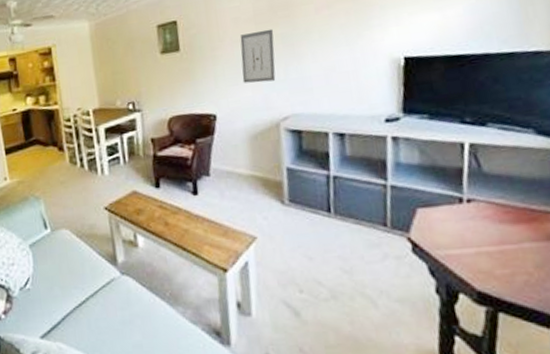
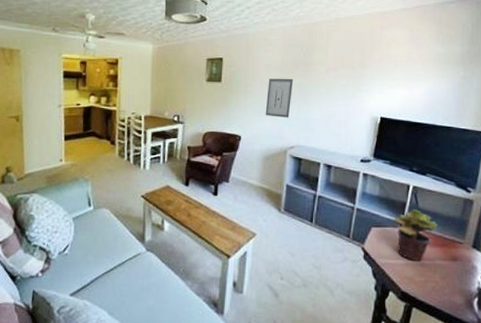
potted plant: none [447,175,518,247] -> present [393,209,438,261]

